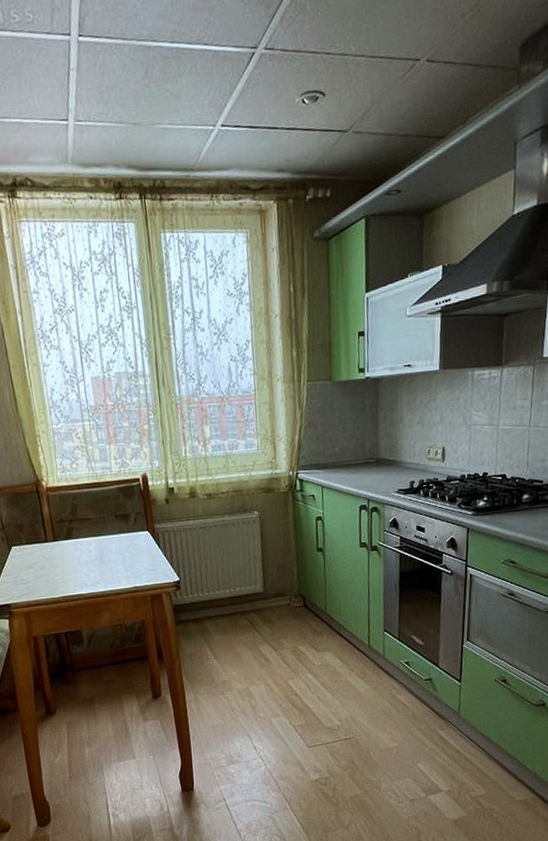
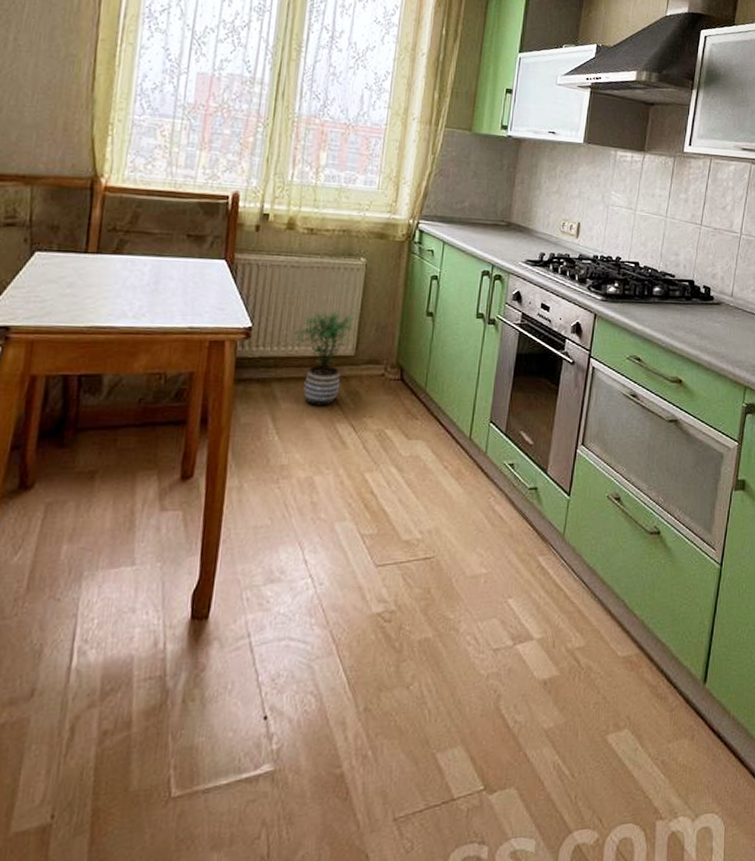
potted plant: none [212,558,262,636] -> present [293,310,357,408]

